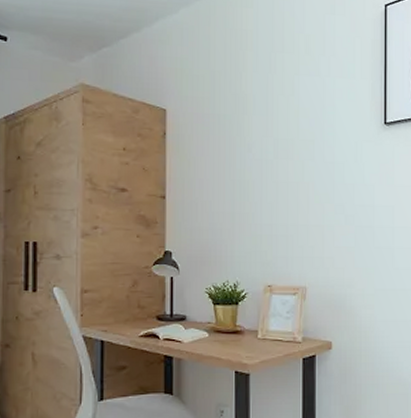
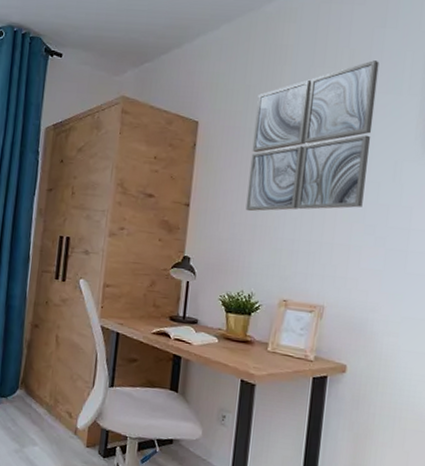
wall art: none [223,46,333,200] -> present [245,60,379,212]

